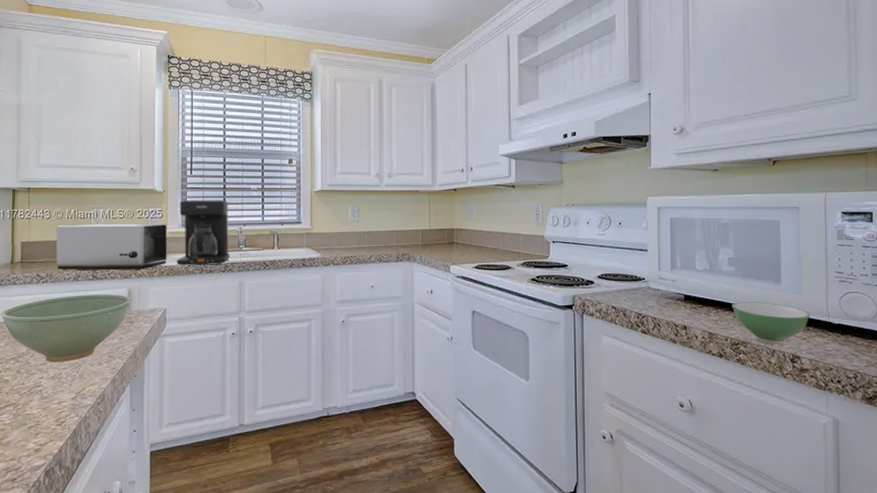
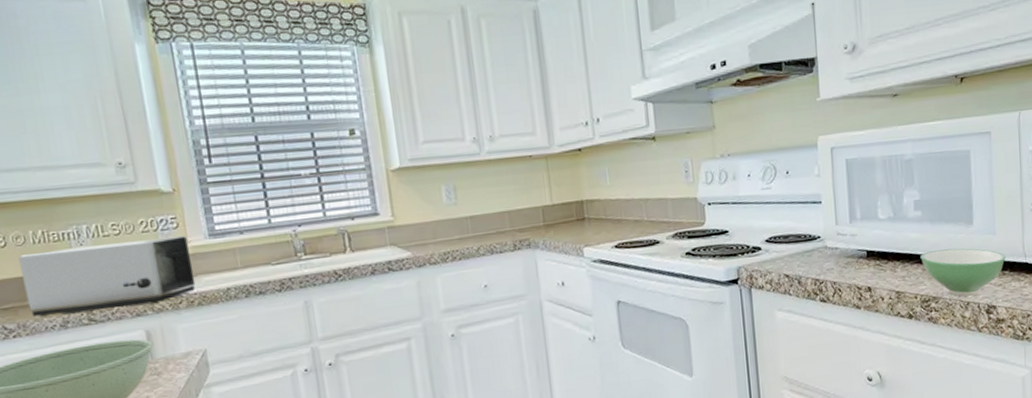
coffee maker: present [177,200,230,266] -> none [200,194,286,291]

